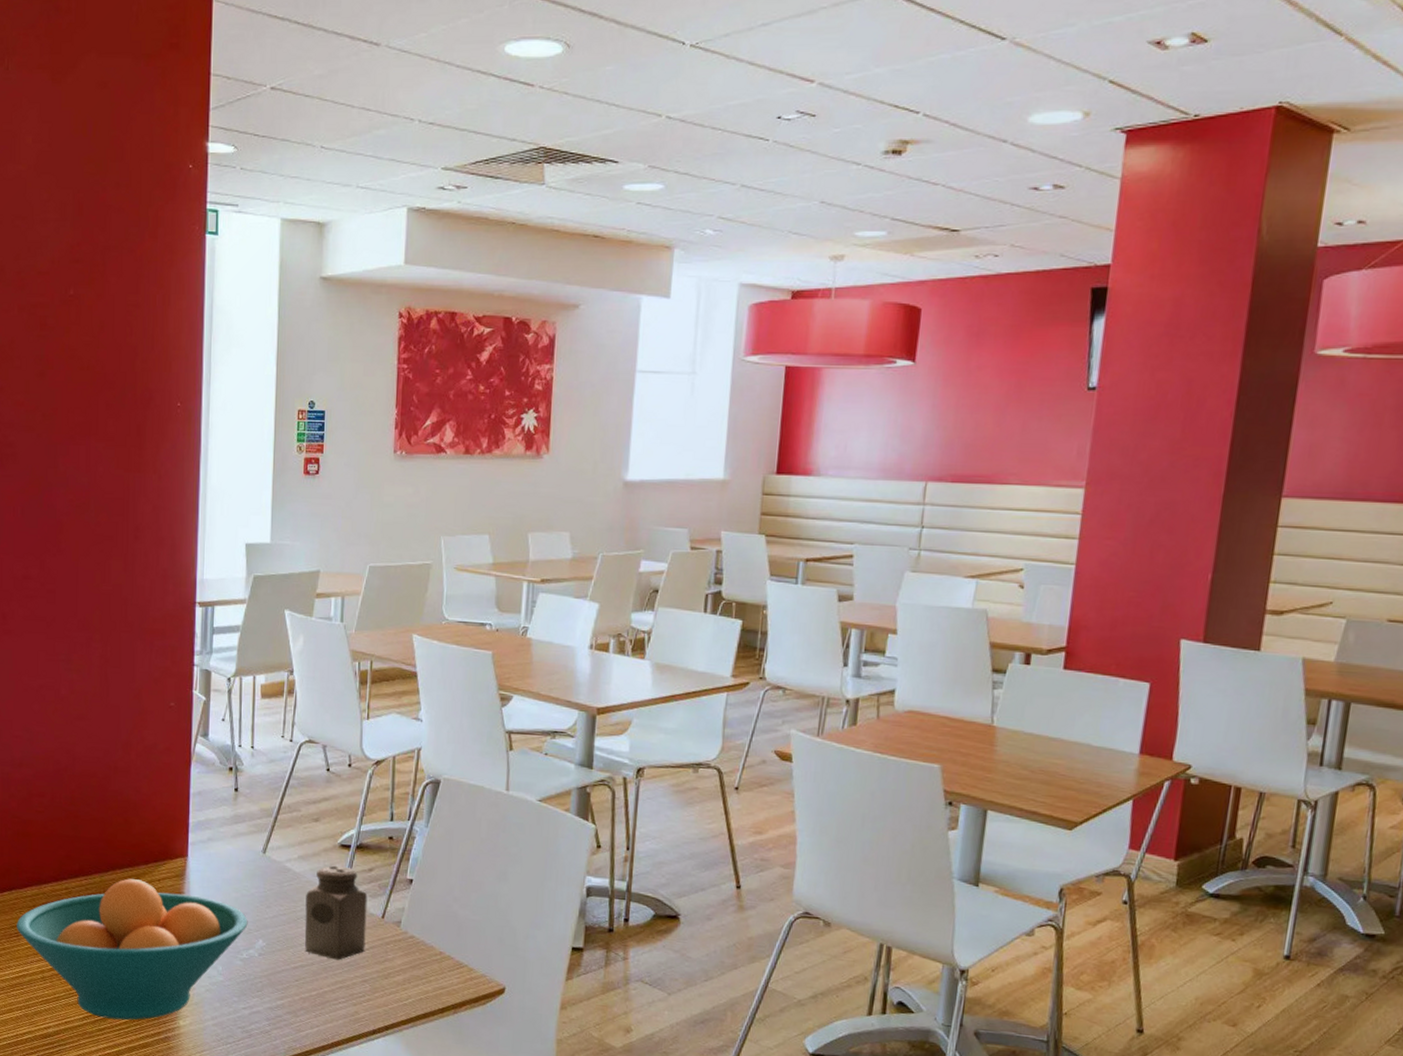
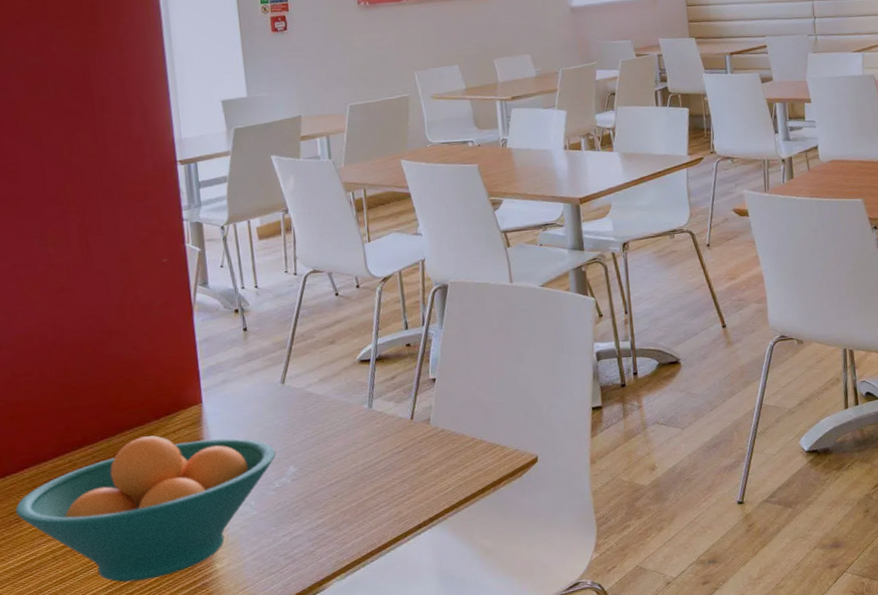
salt shaker: present [304,865,368,960] -> none [332,379,399,469]

